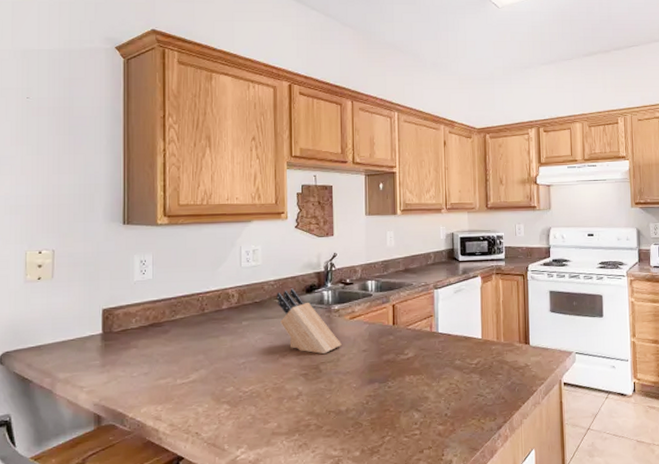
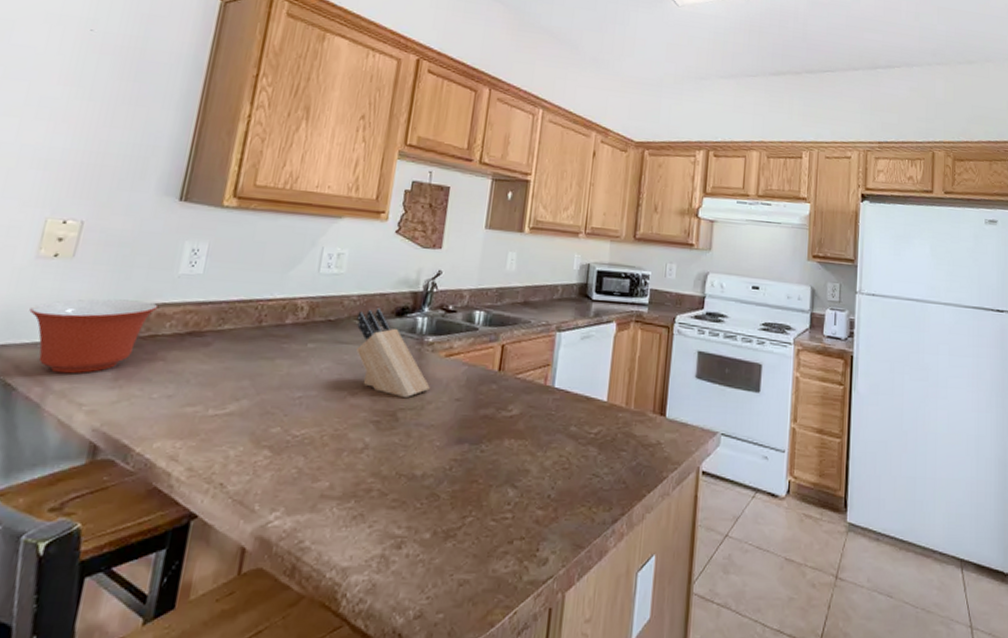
mixing bowl: none [29,305,124,366] -> present [29,298,159,374]

